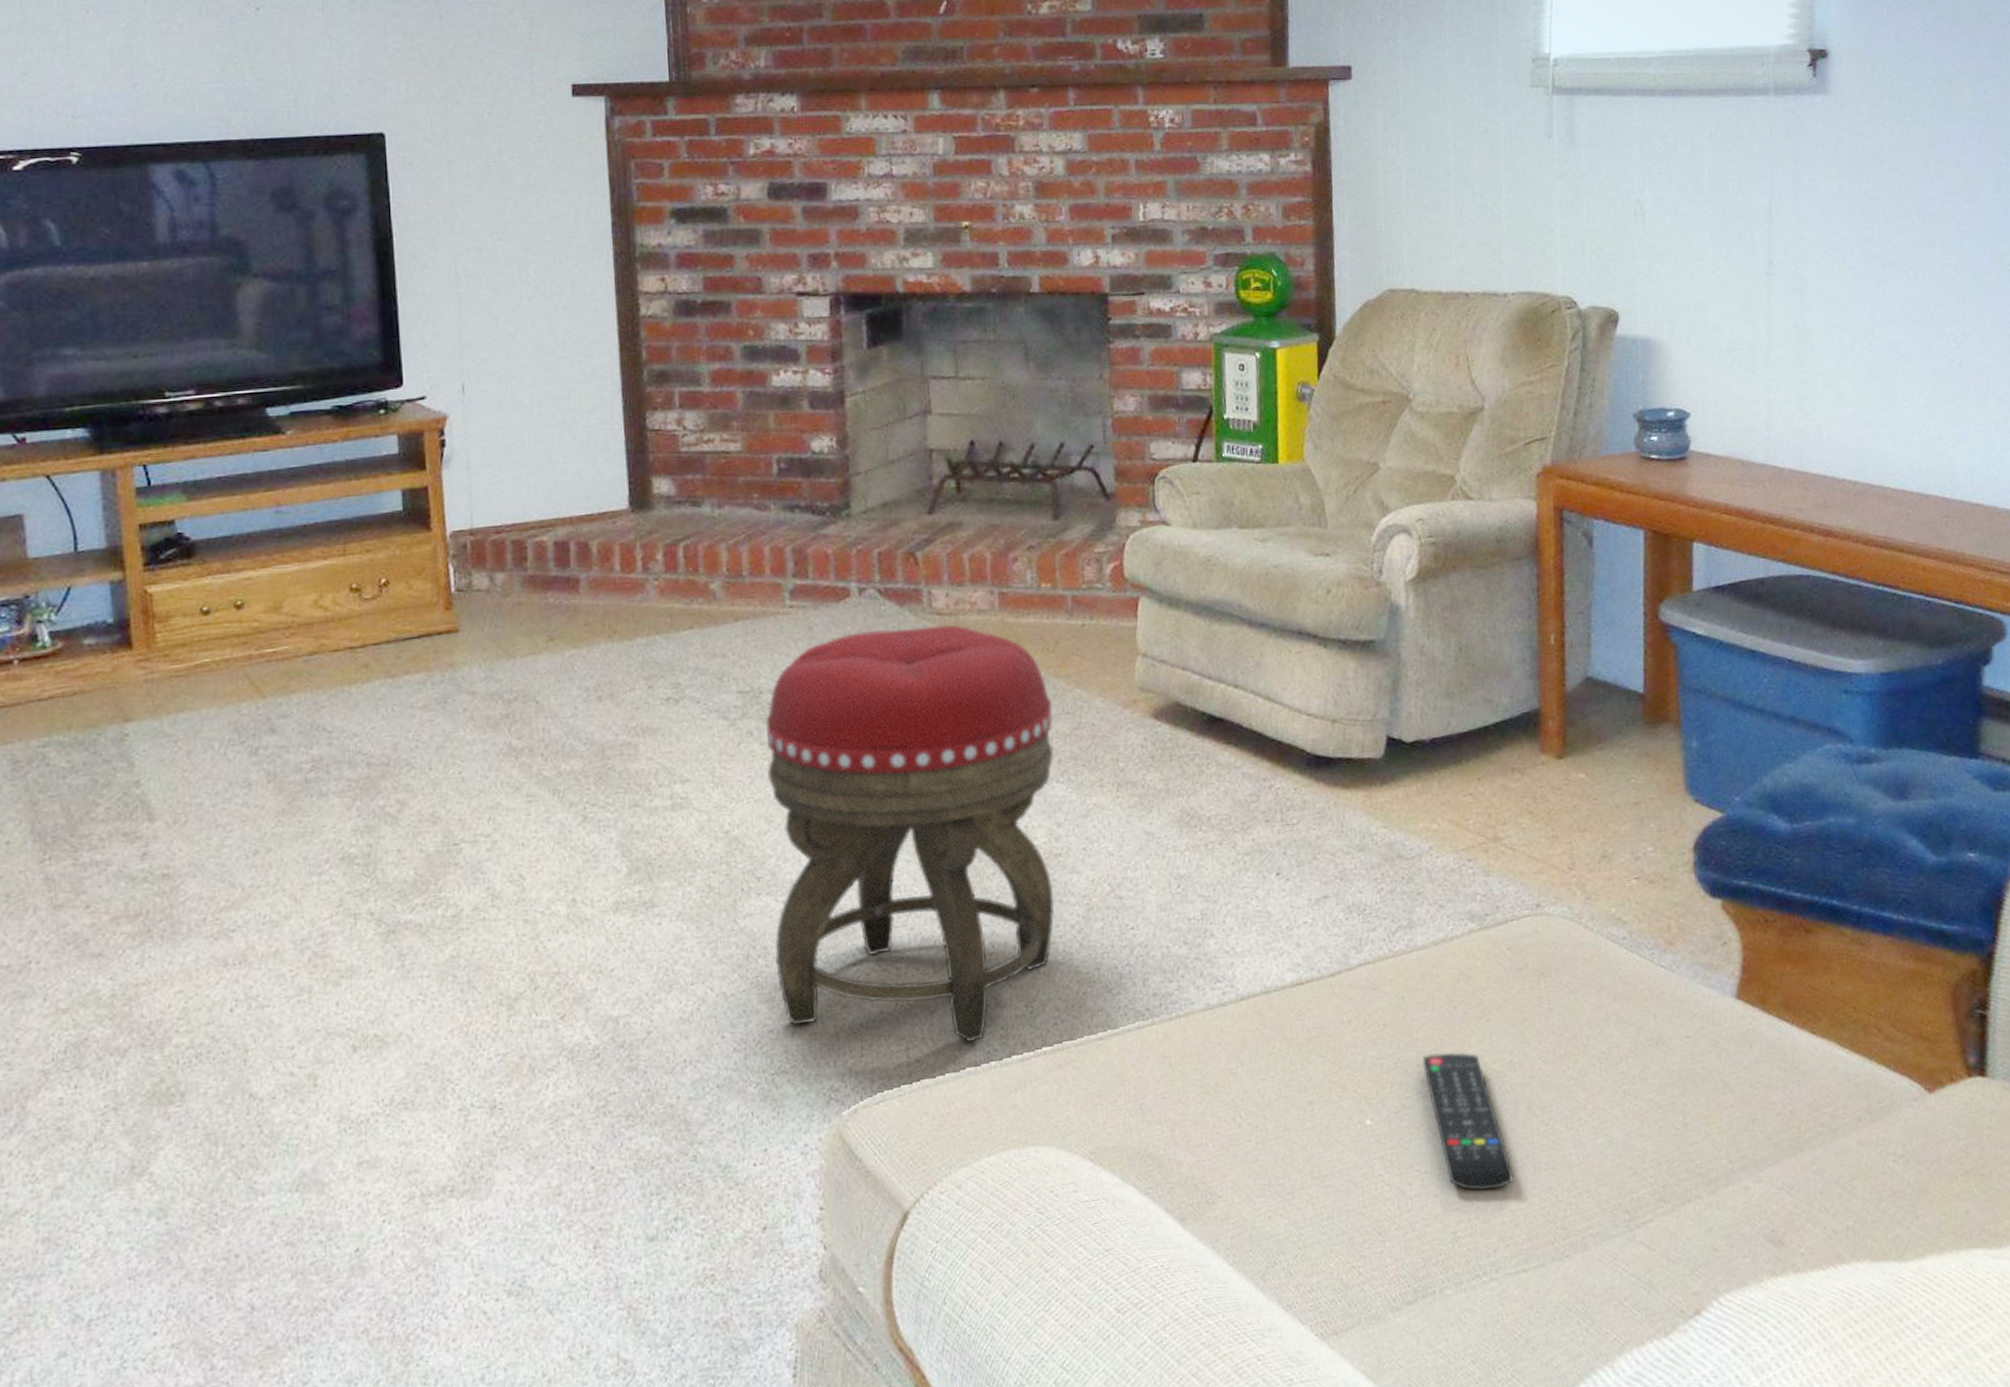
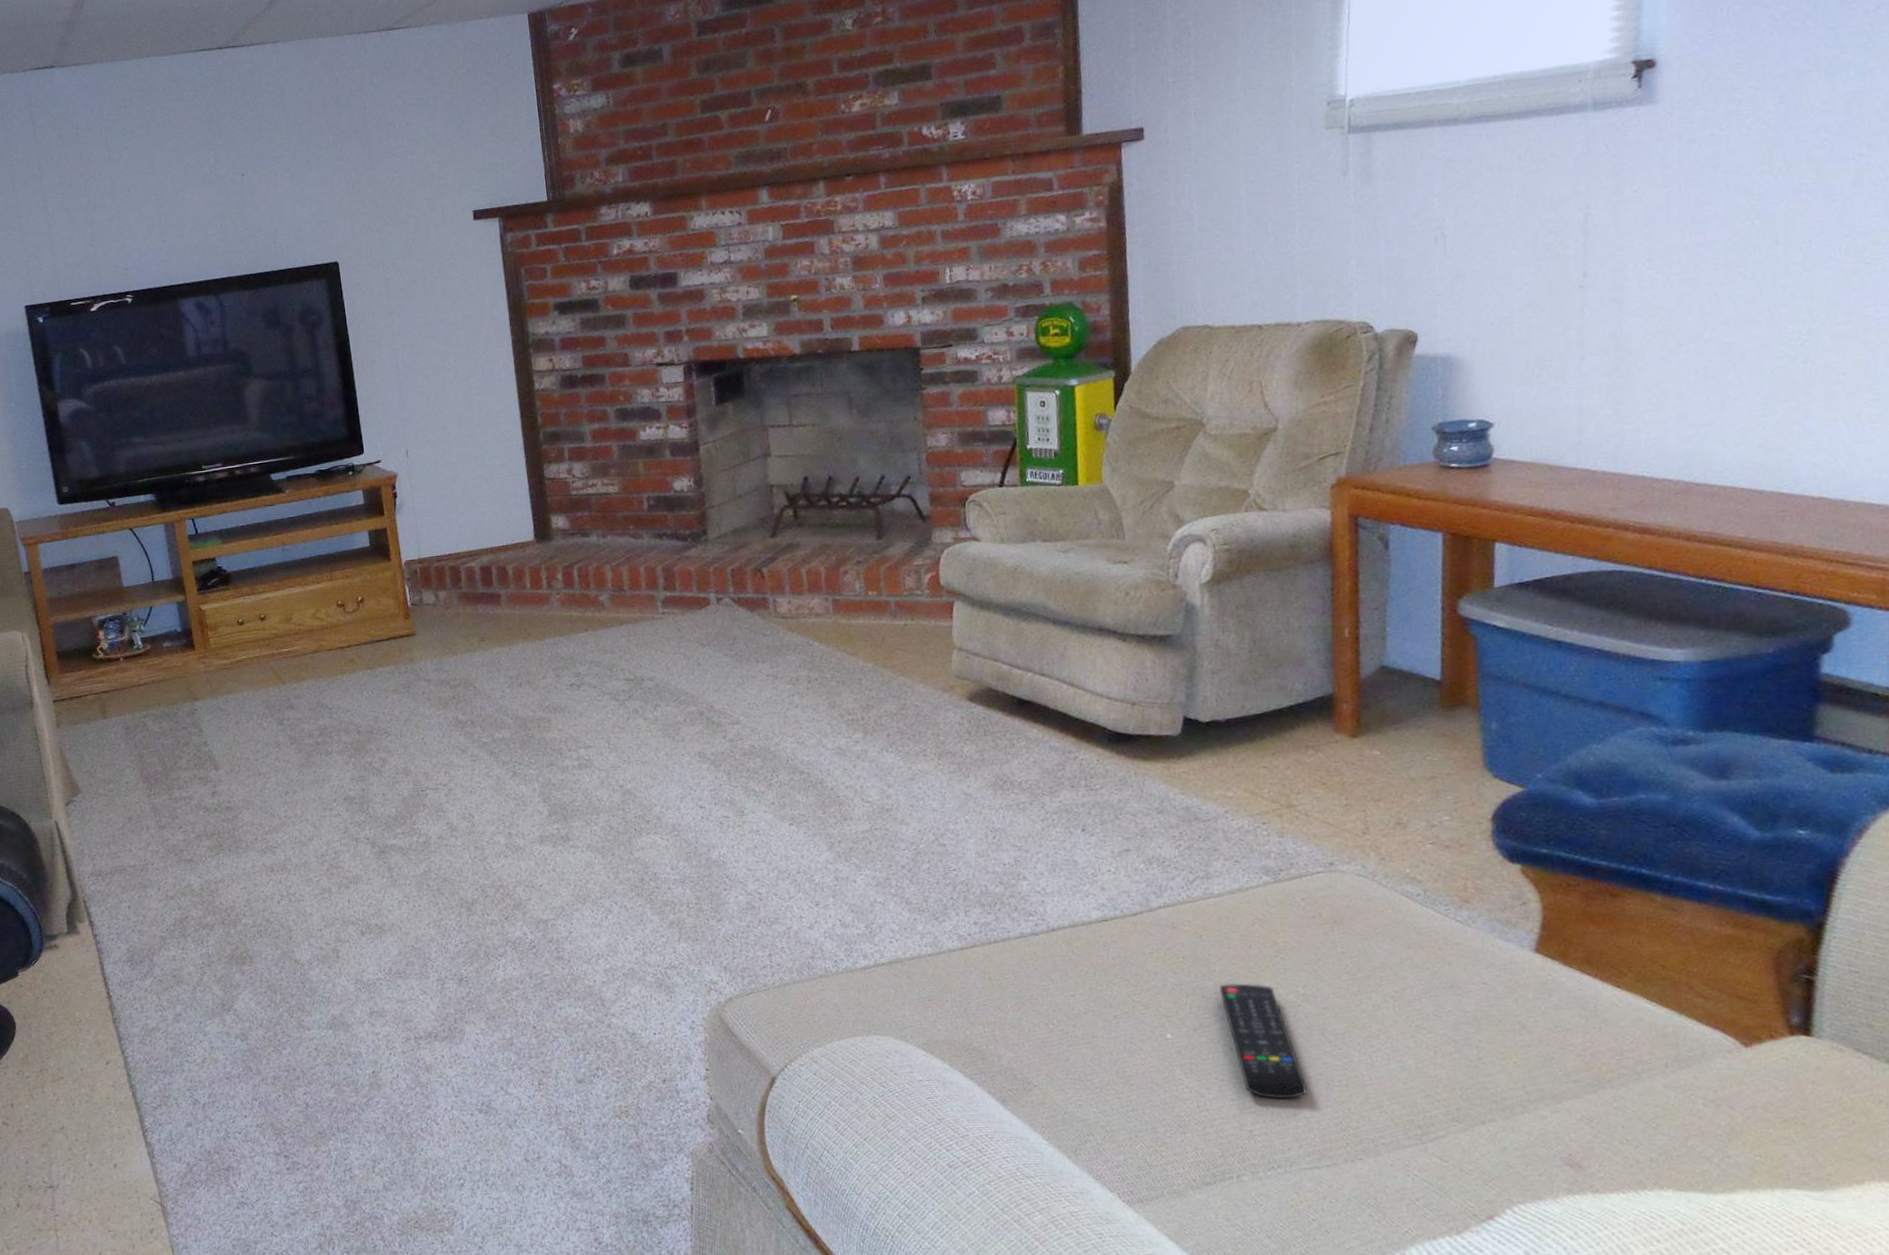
footstool: present [764,624,1054,1042] -> none [646,626,887,952]

